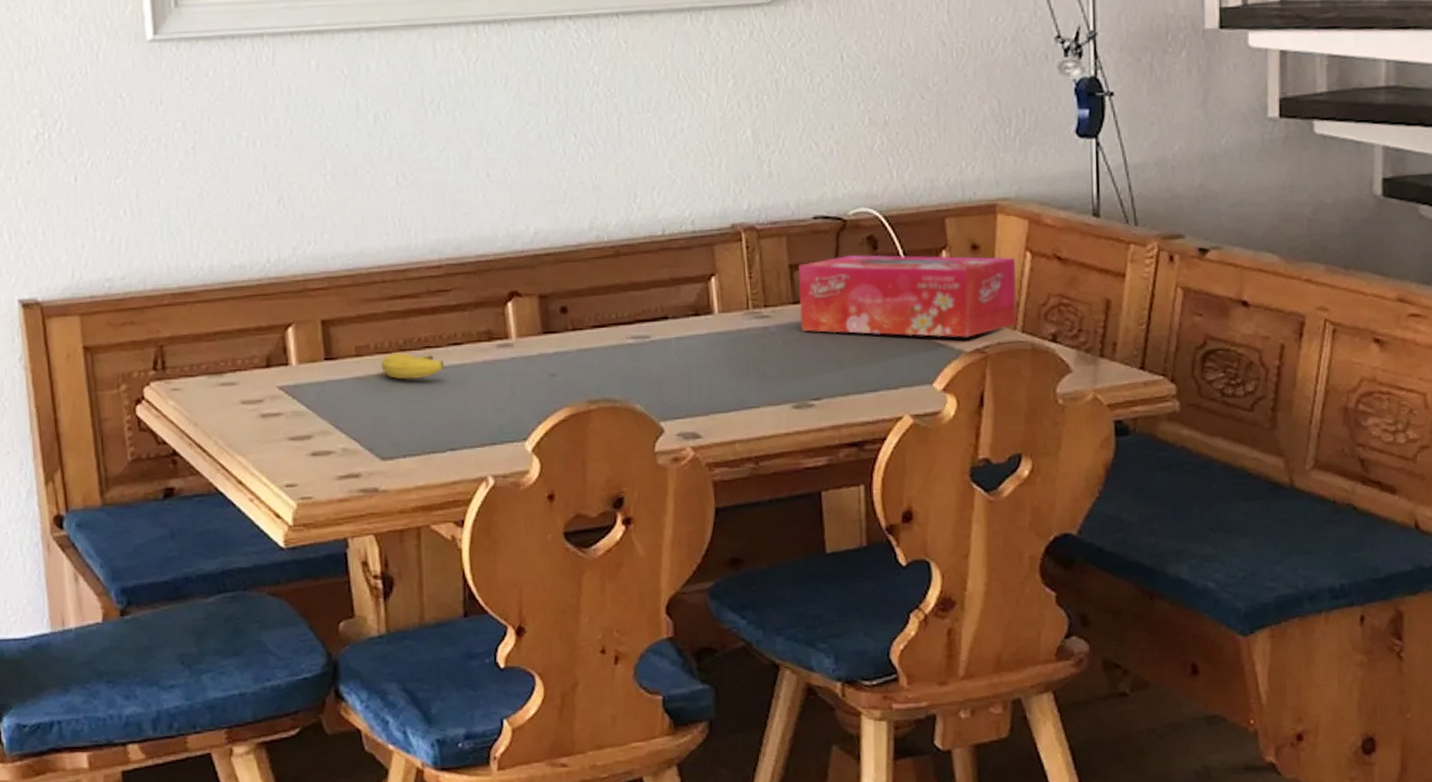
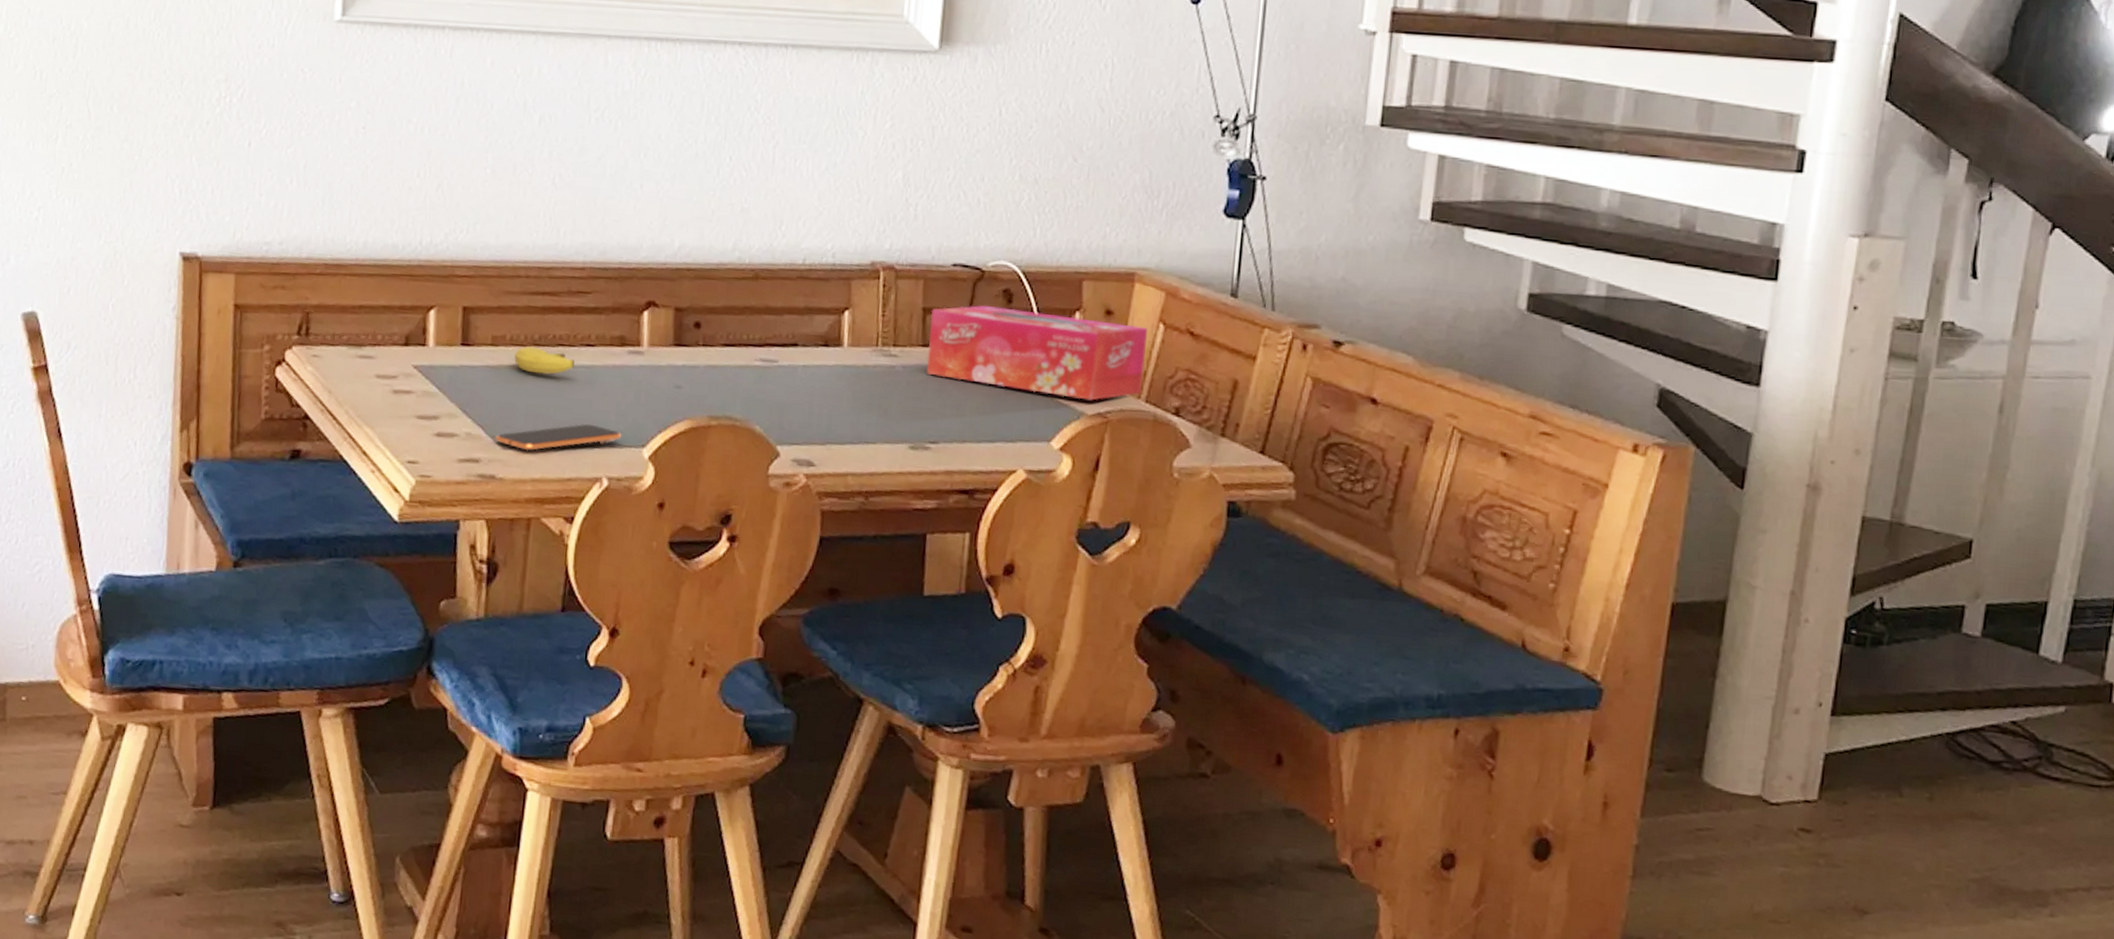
smartphone: none [372,423,502,459] -> present [494,424,622,451]

